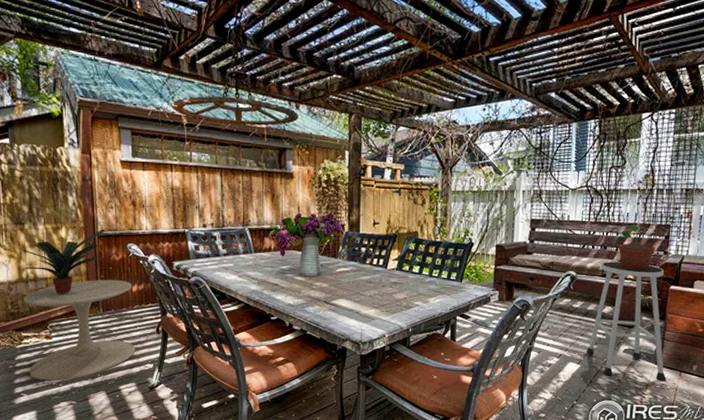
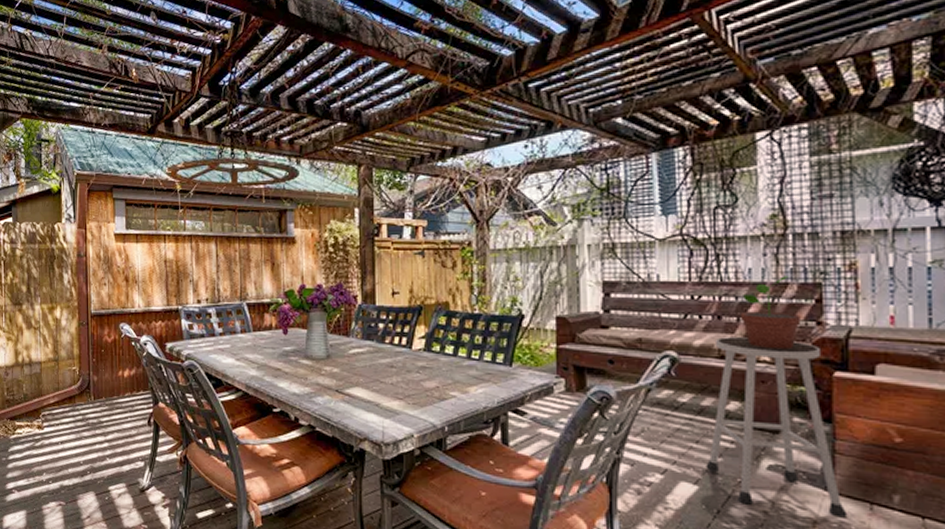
potted plant: present [21,229,105,294] -> none [18,308,98,380]
side table: present [23,279,136,381] -> none [19,363,126,477]

